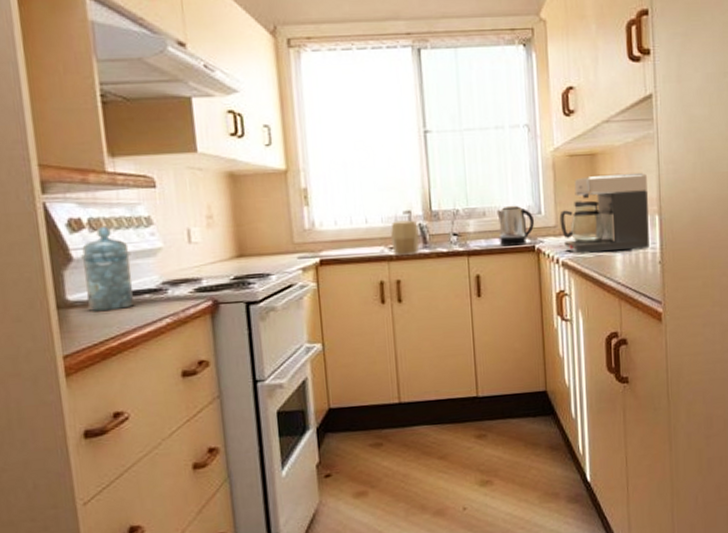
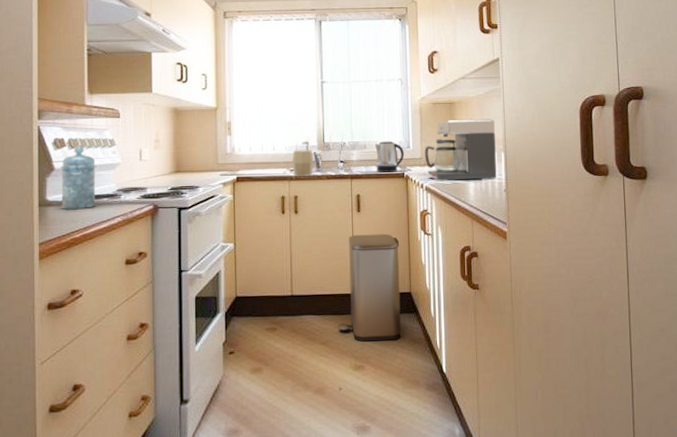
pedal bin: none [458,322,536,453] -> present [338,234,401,342]

